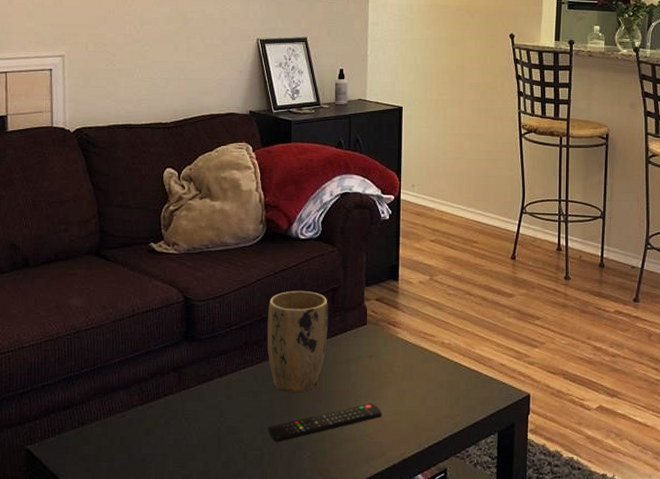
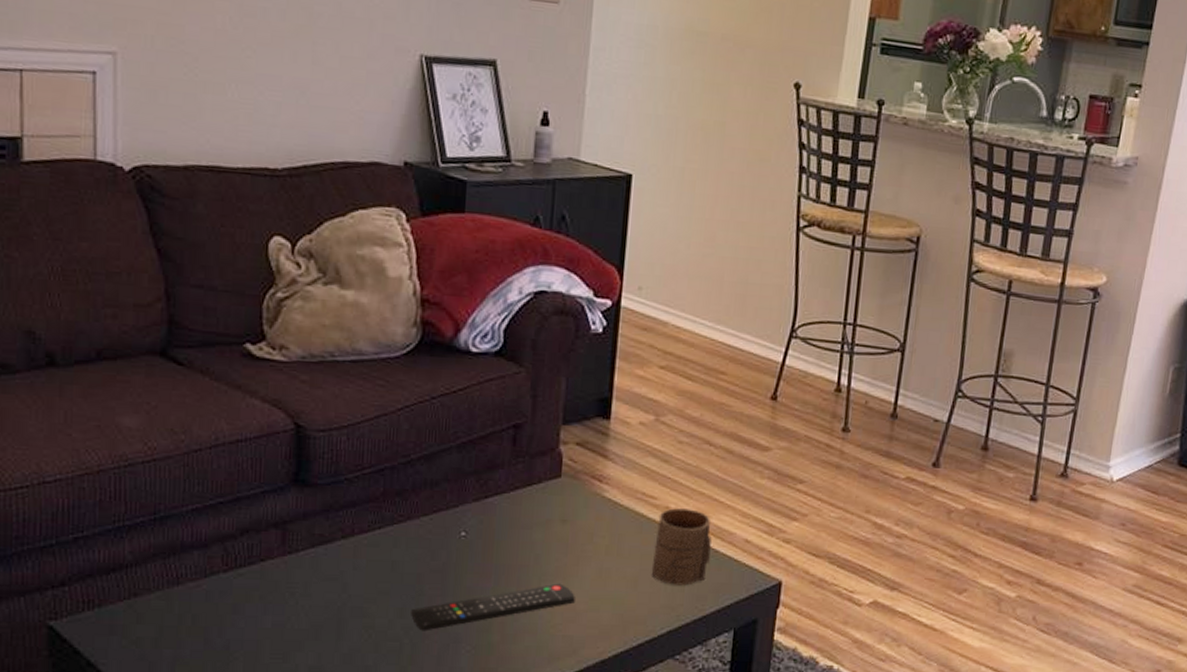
plant pot: present [267,290,328,393] -> none [415,424,507,565]
cup: none [435,343,476,401] -> present [651,508,712,586]

